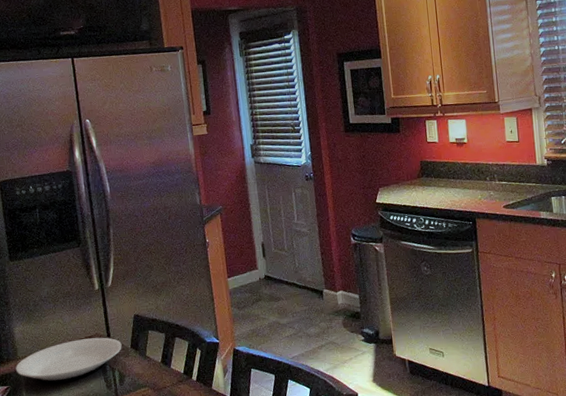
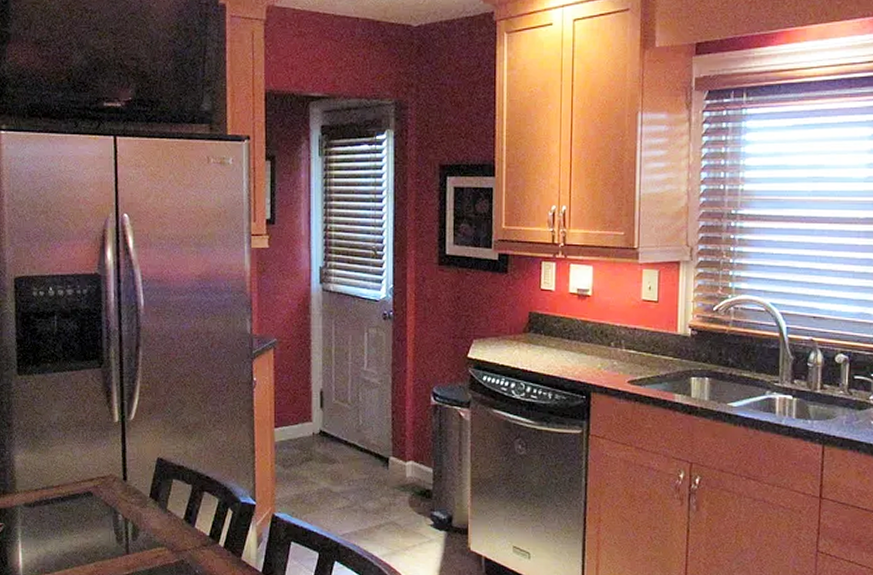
plate: present [16,337,122,384] -> none [13,479,139,528]

